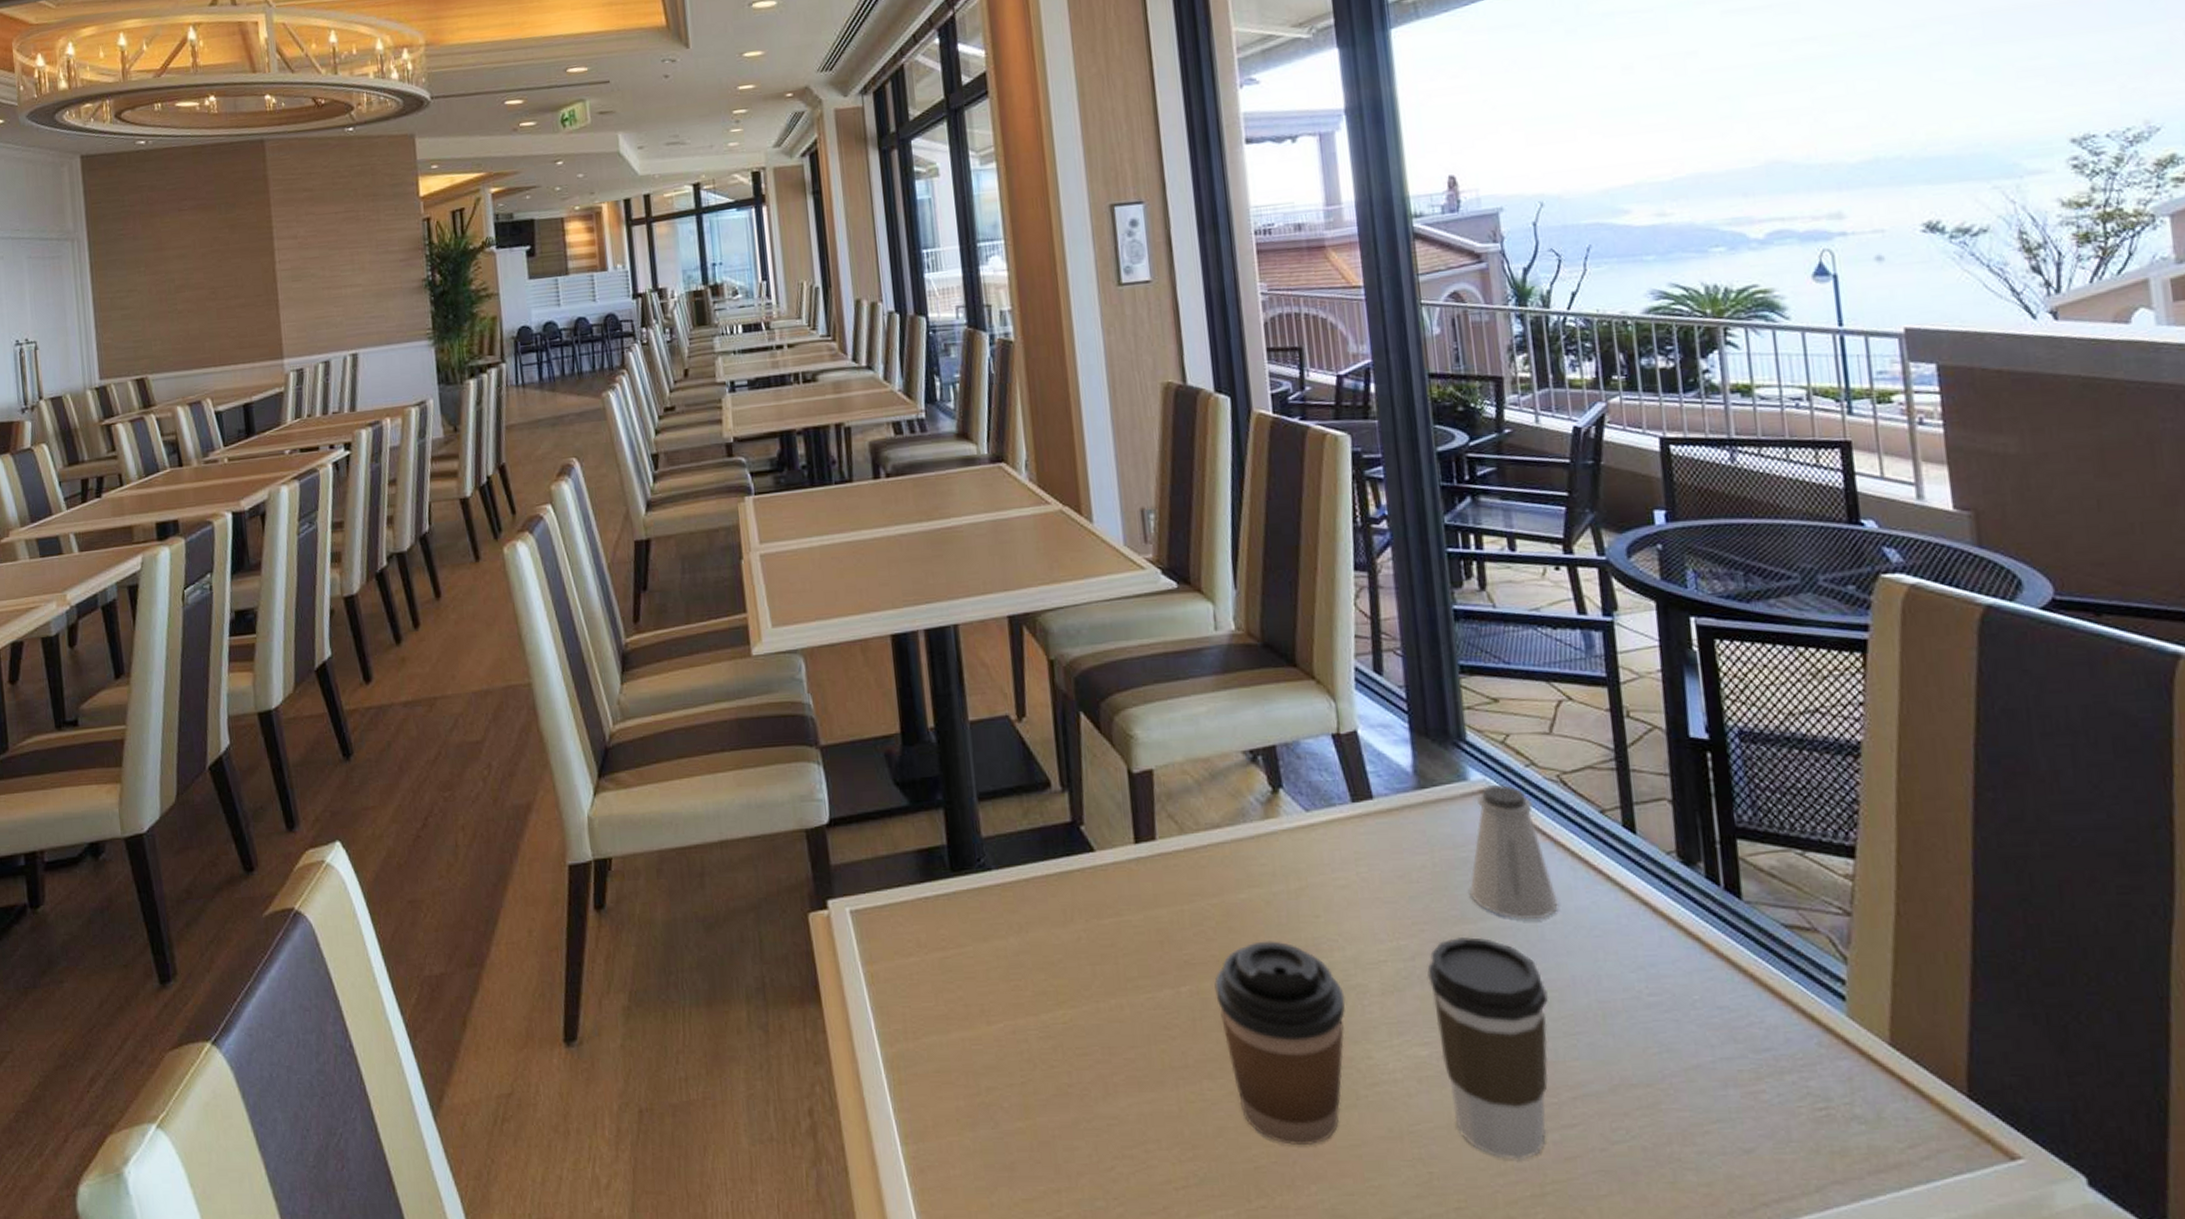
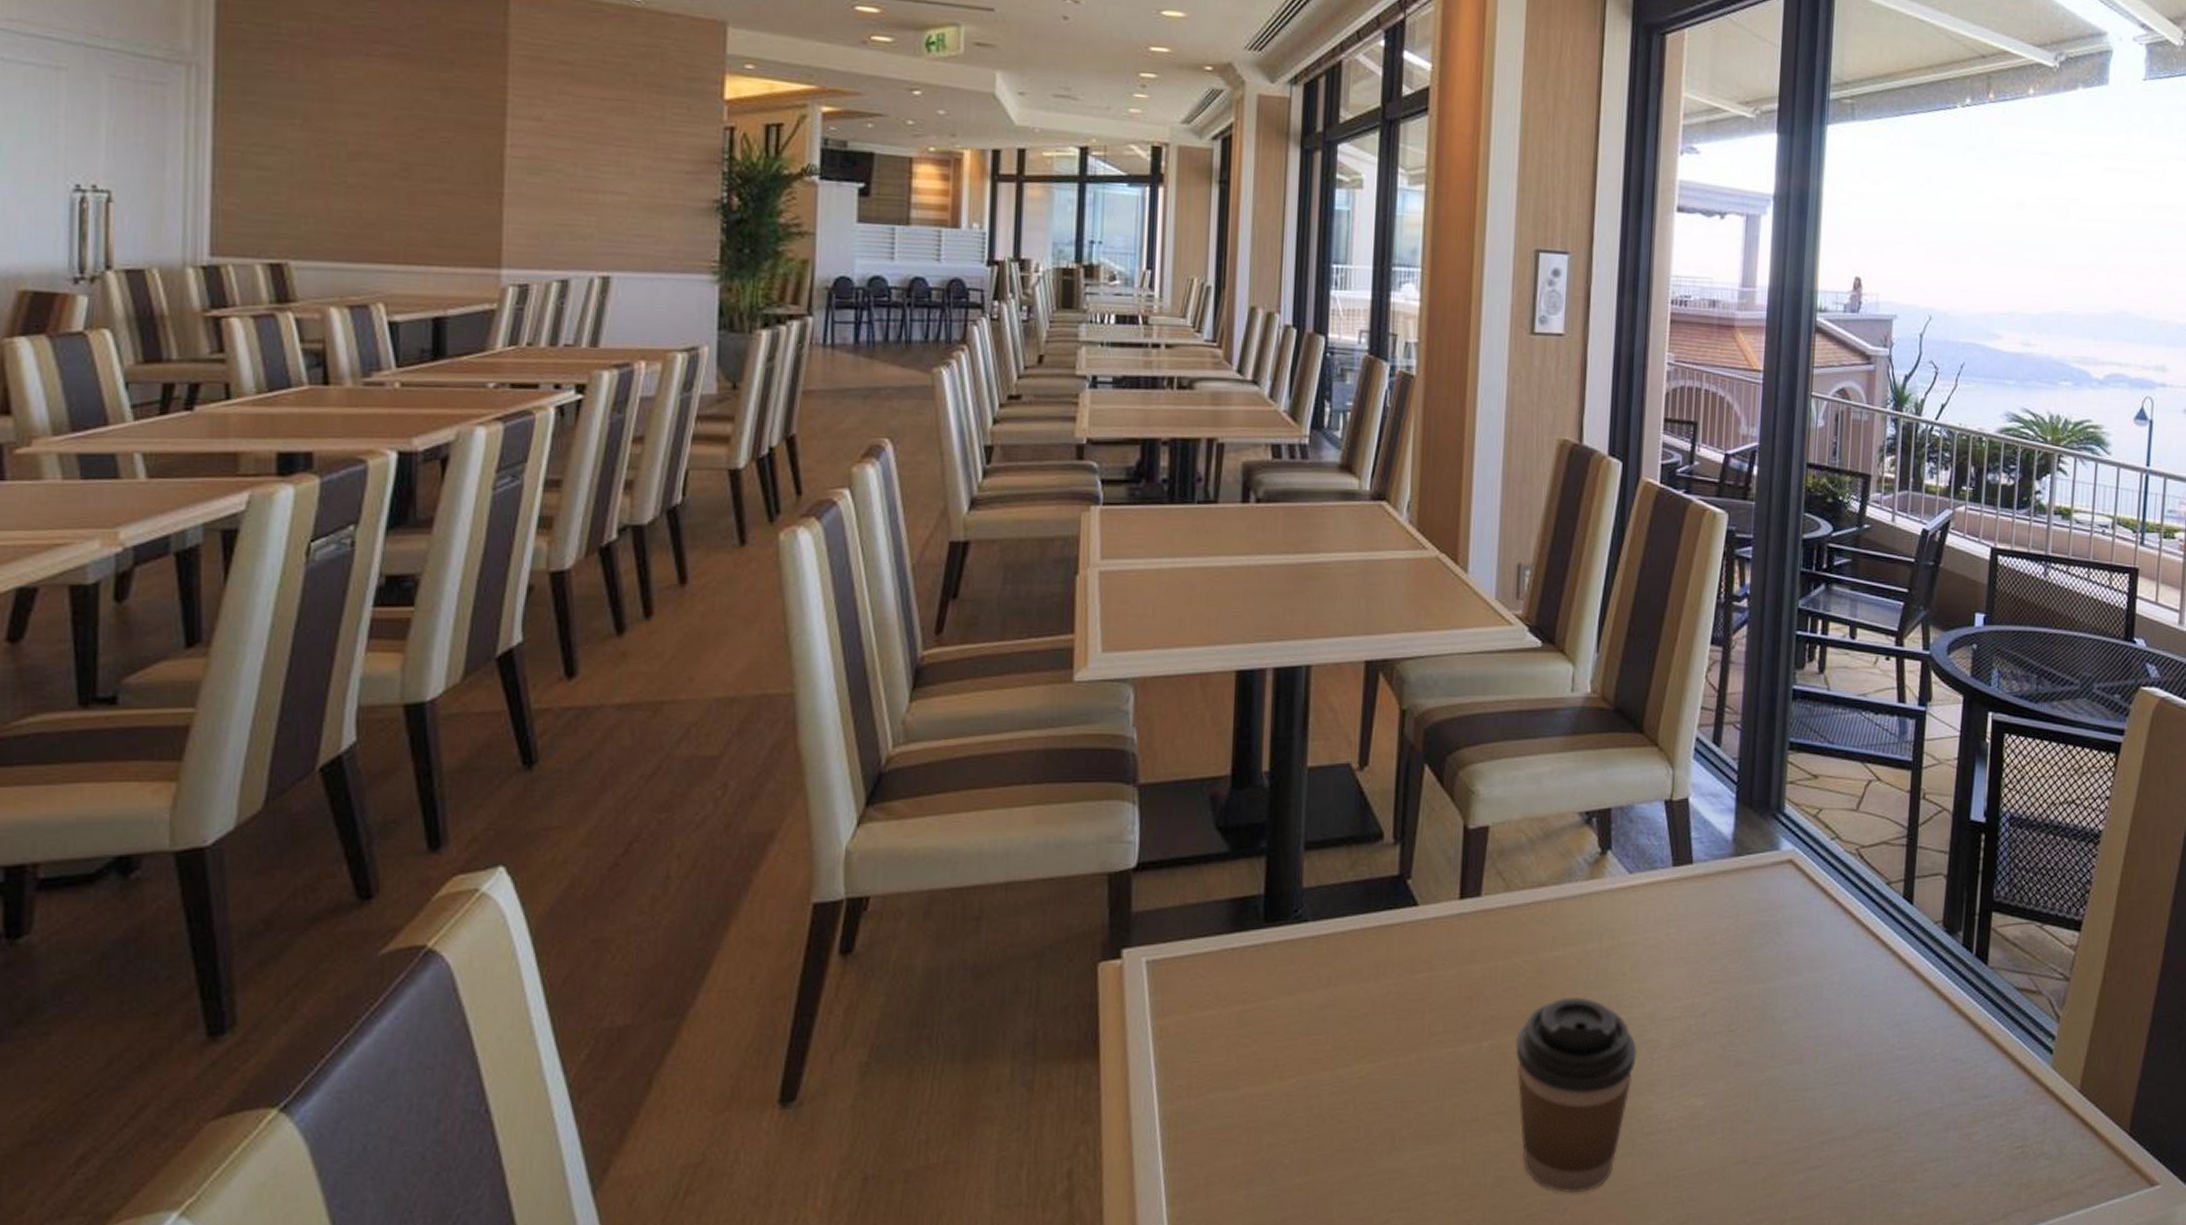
coffee cup: present [1427,936,1549,1160] -> none [1715,995,1817,1200]
saltshaker: present [1469,785,1559,919] -> none [1763,856,1839,980]

